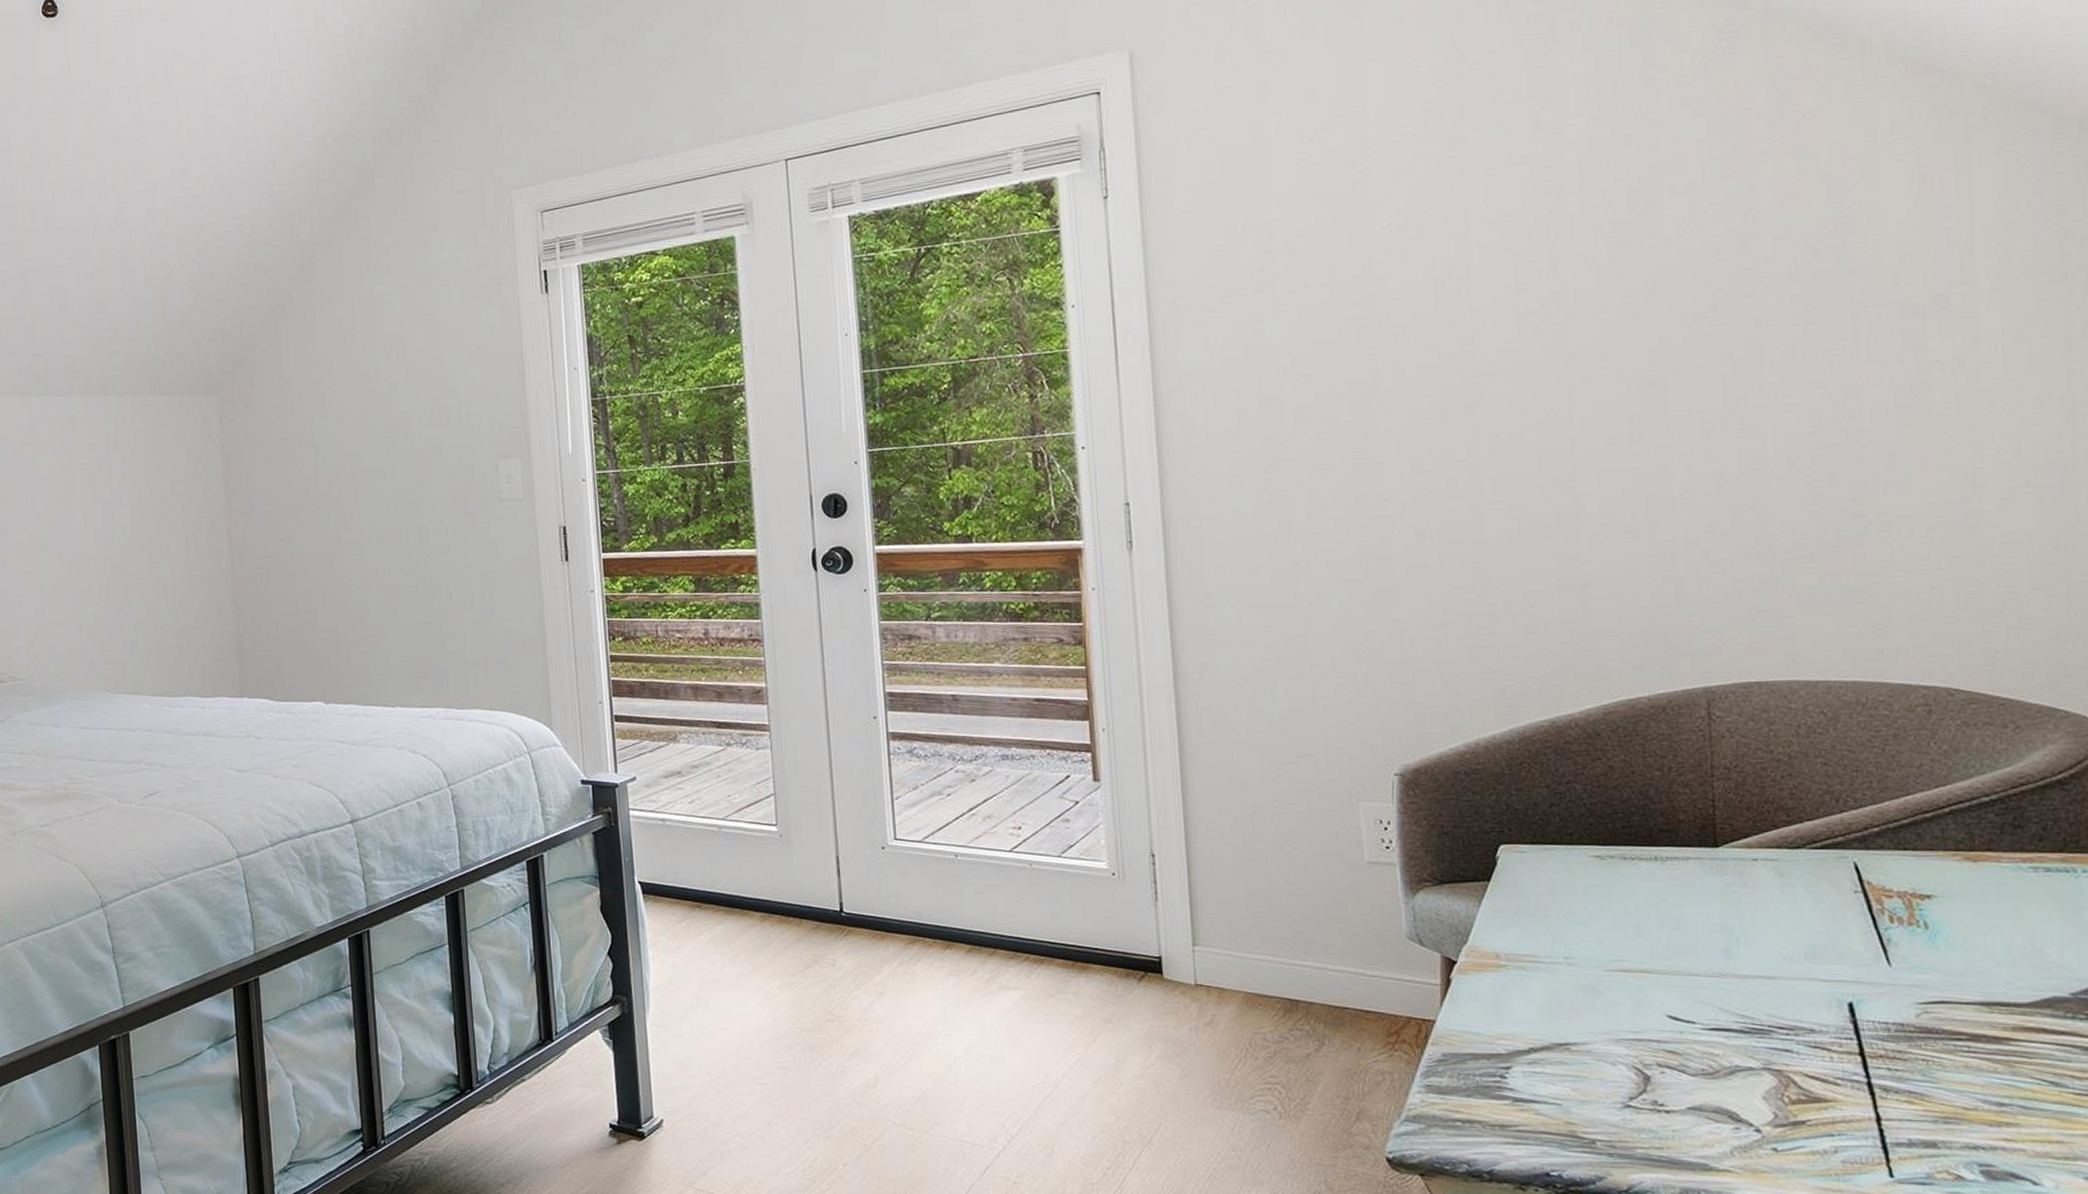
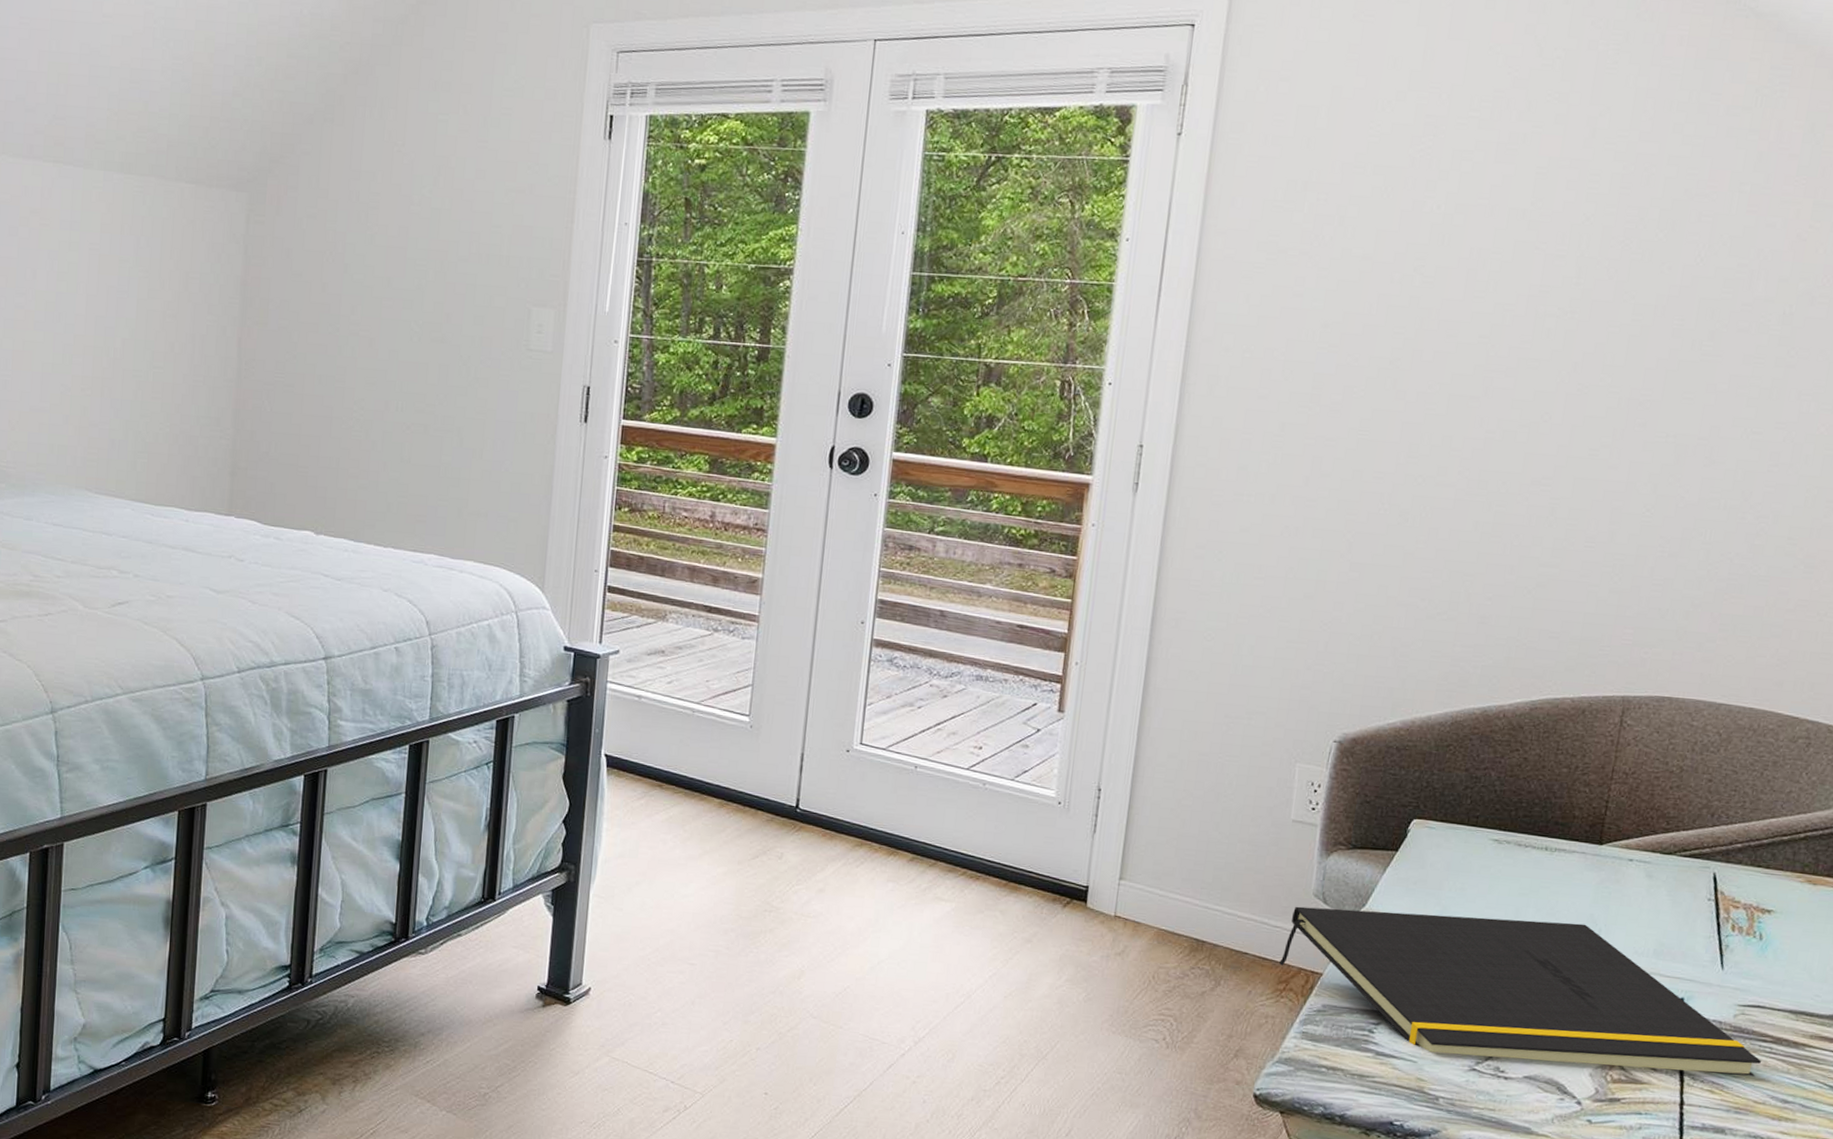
notepad: none [1385,934,1961,1092] -> present [1279,906,1761,1077]

